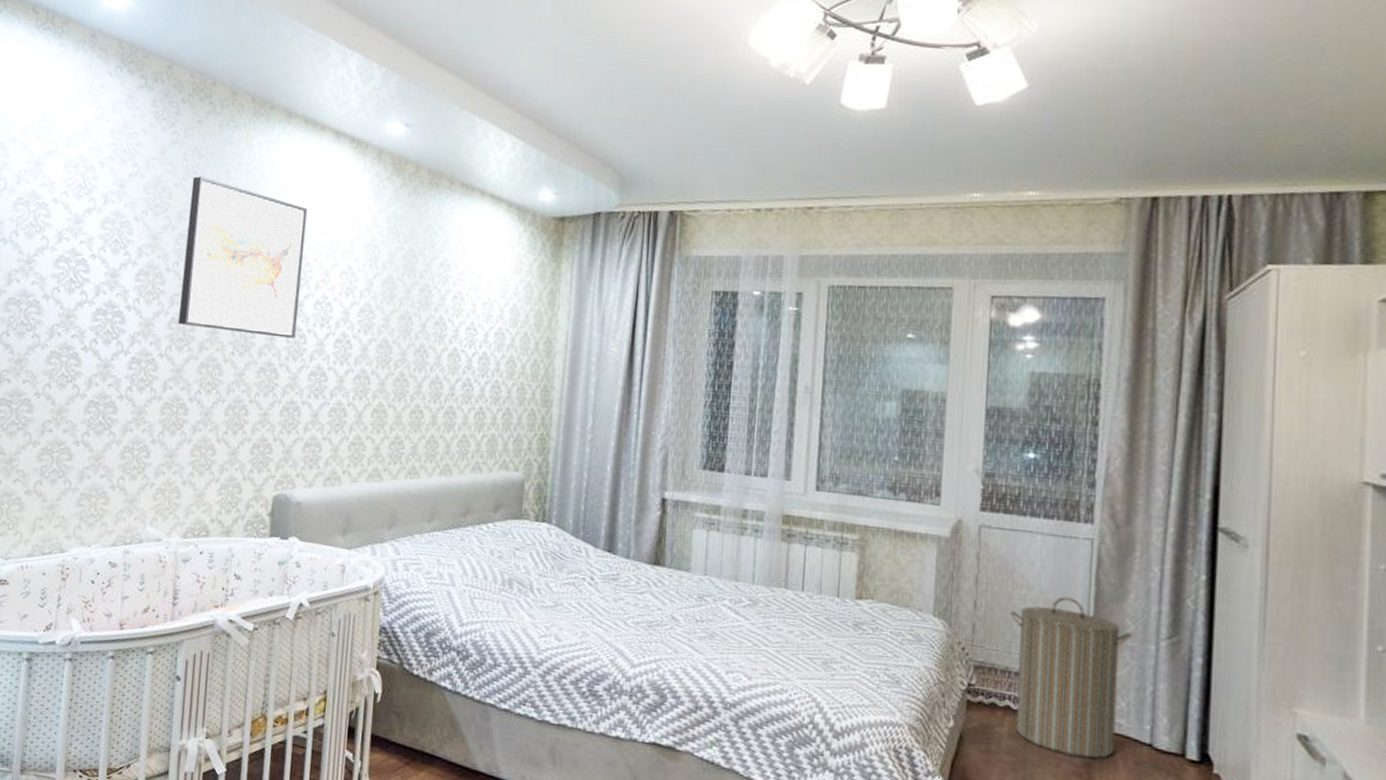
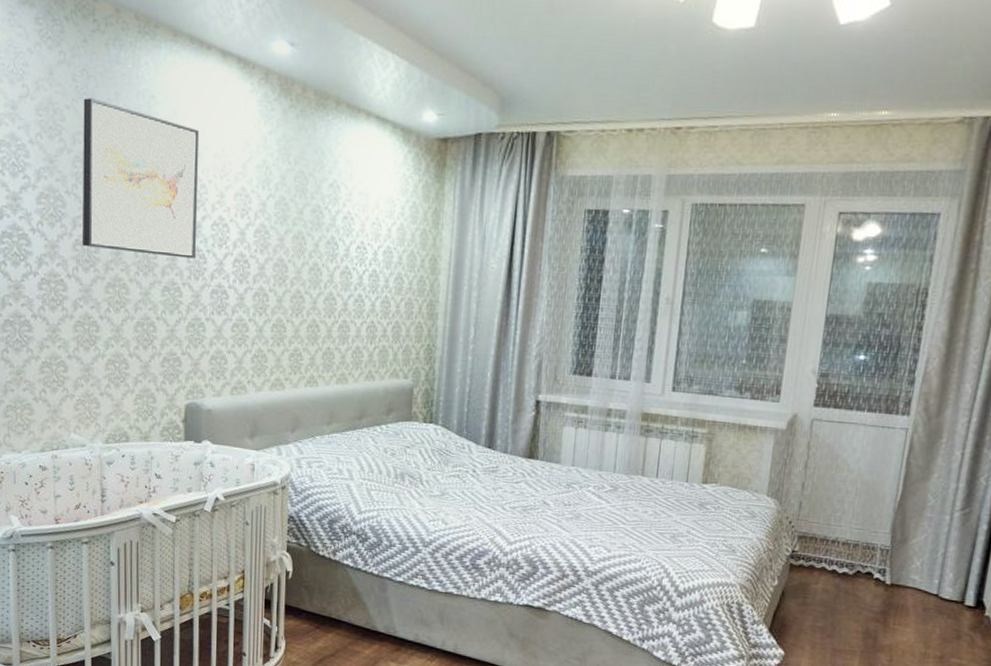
laundry hamper: present [1009,596,1133,759] -> none [828,477,933,607]

